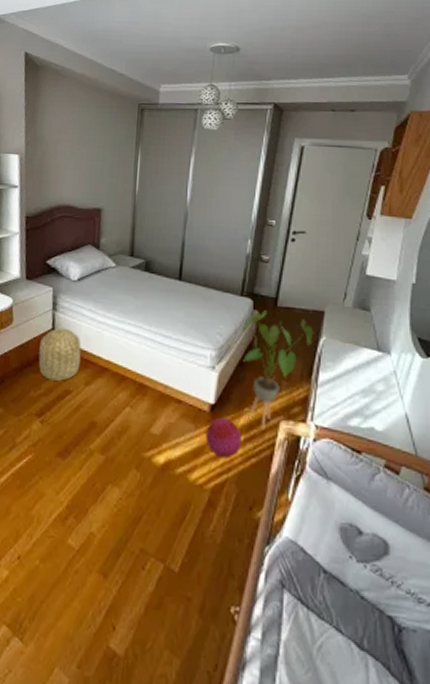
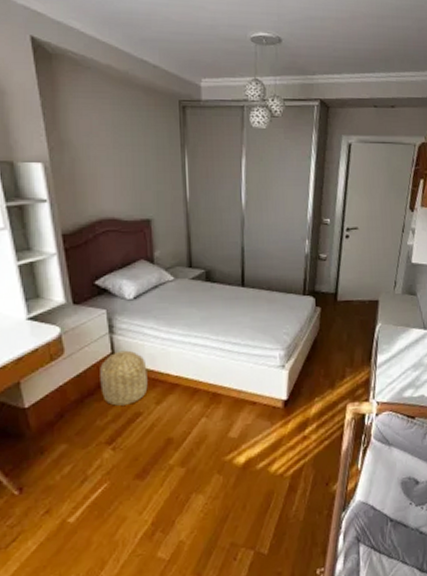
ball: present [205,418,241,459] -> none [281,411,315,447]
house plant: present [242,310,314,431] -> none [307,306,371,415]

